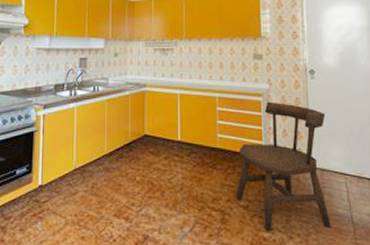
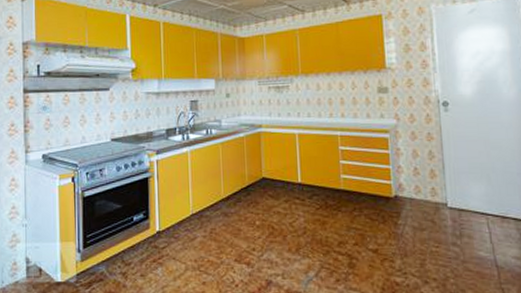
dining chair: present [235,101,331,231] -> none [363,138,472,275]

